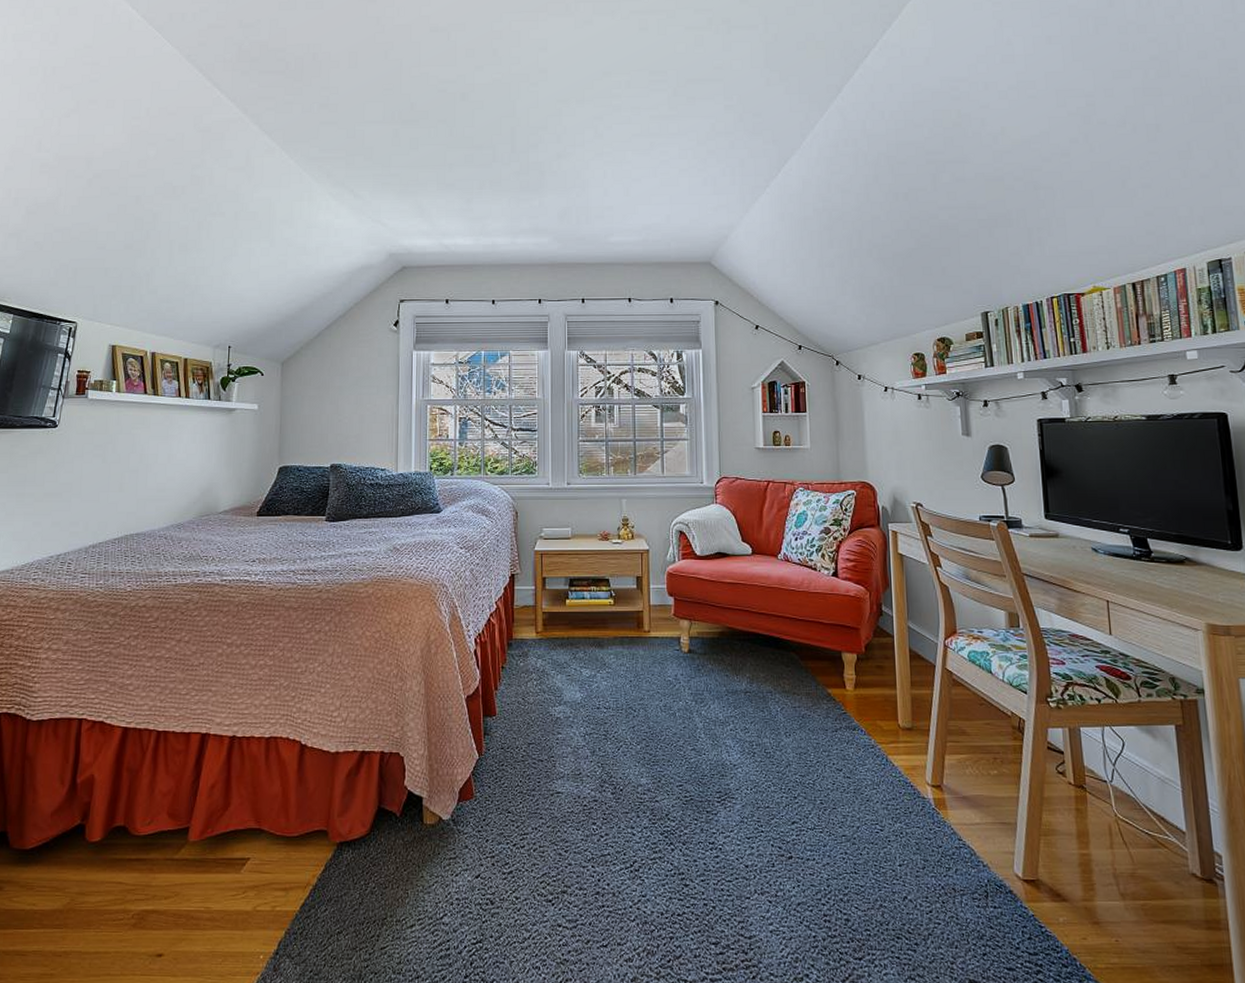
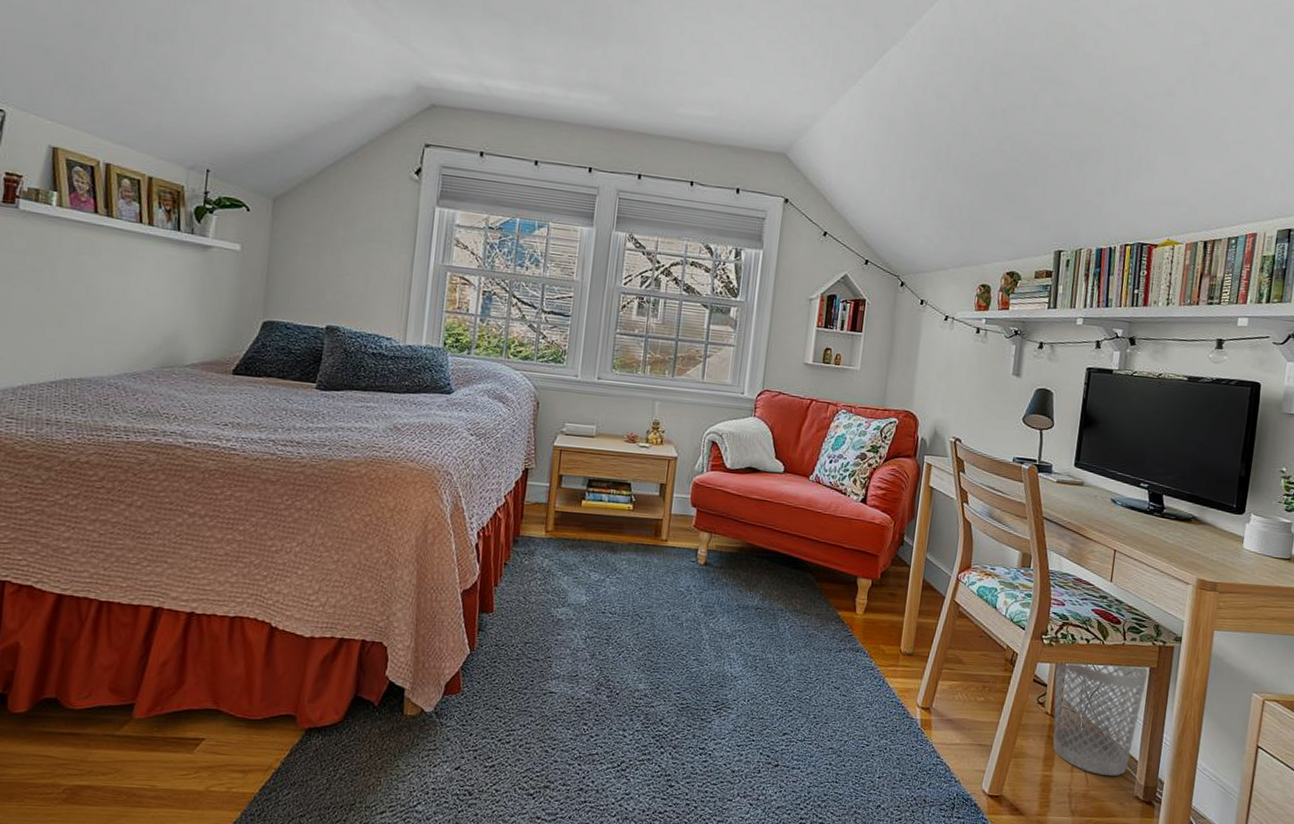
wastebasket: none [1069,724,1175,852] -> present [1053,662,1148,777]

